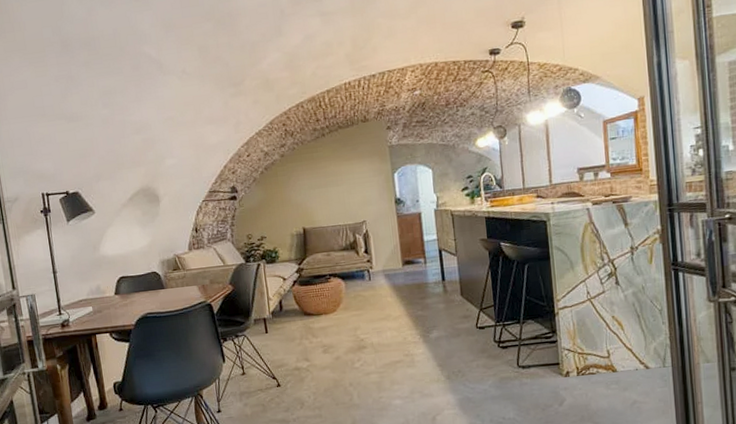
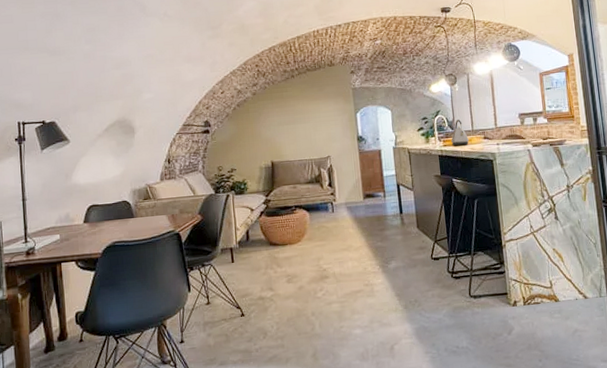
kettle: none [499,177,520,207] -> present [451,120,470,147]

